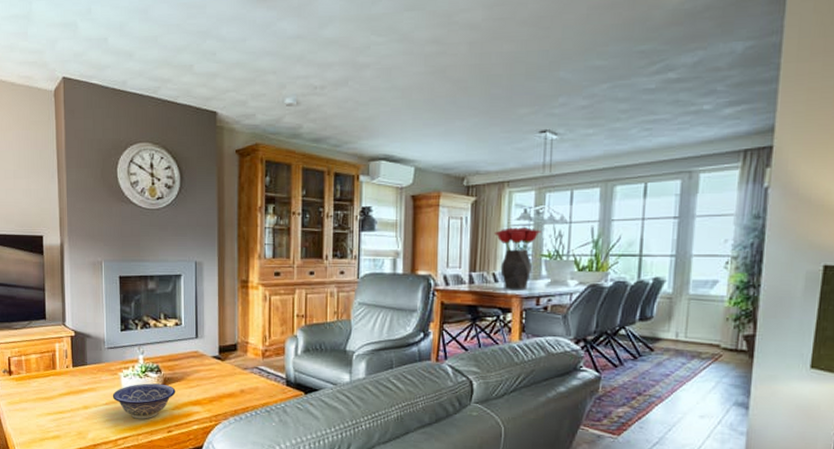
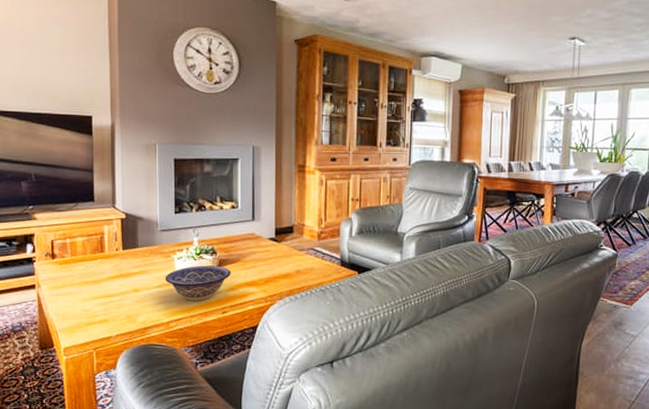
bouquet: present [495,227,541,290] -> none [531,122,570,178]

